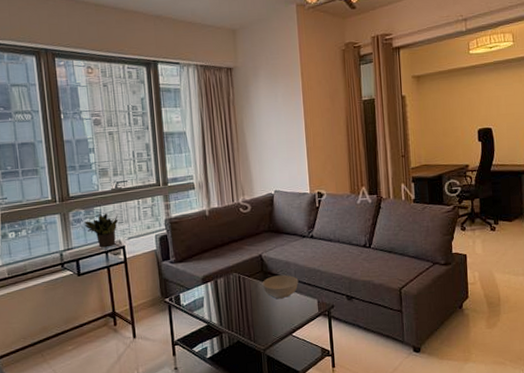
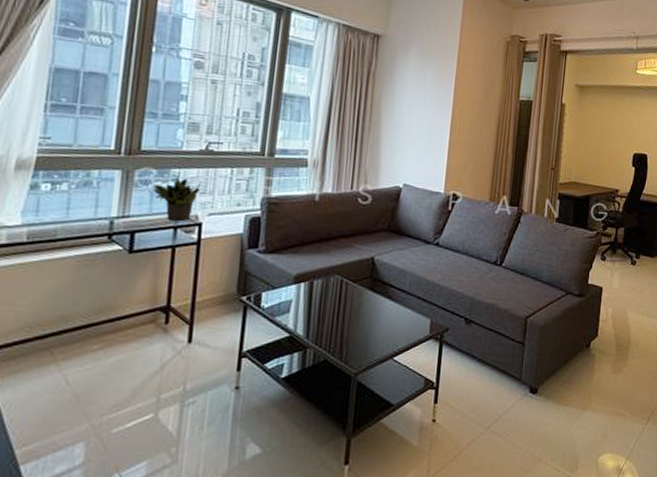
bowl: present [262,275,299,299] -> none [368,284,413,314]

